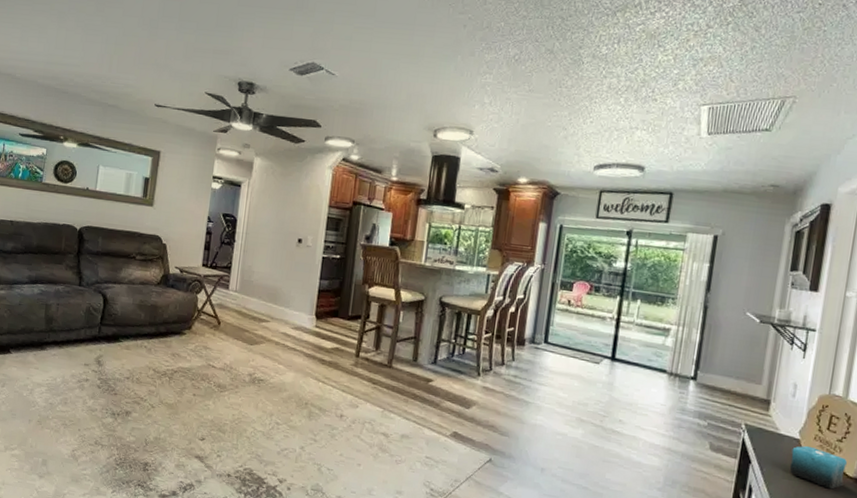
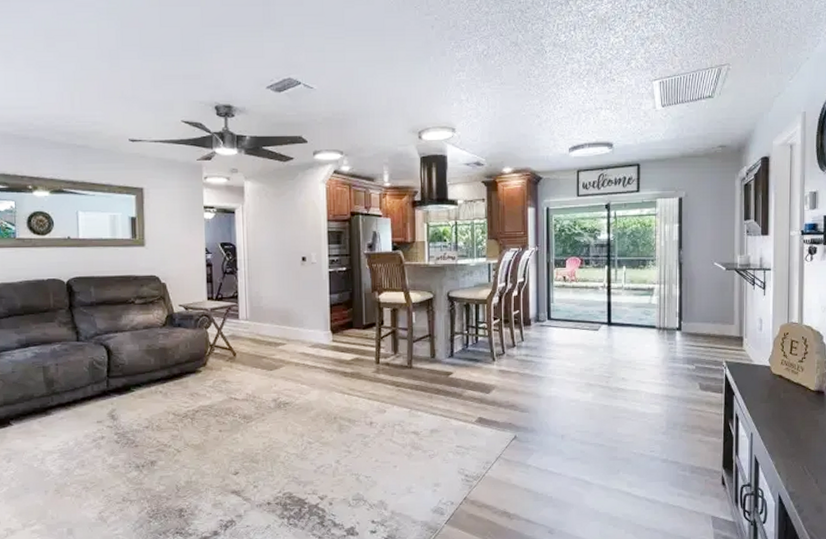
candle: present [789,445,848,489] -> none [765,370,809,404]

